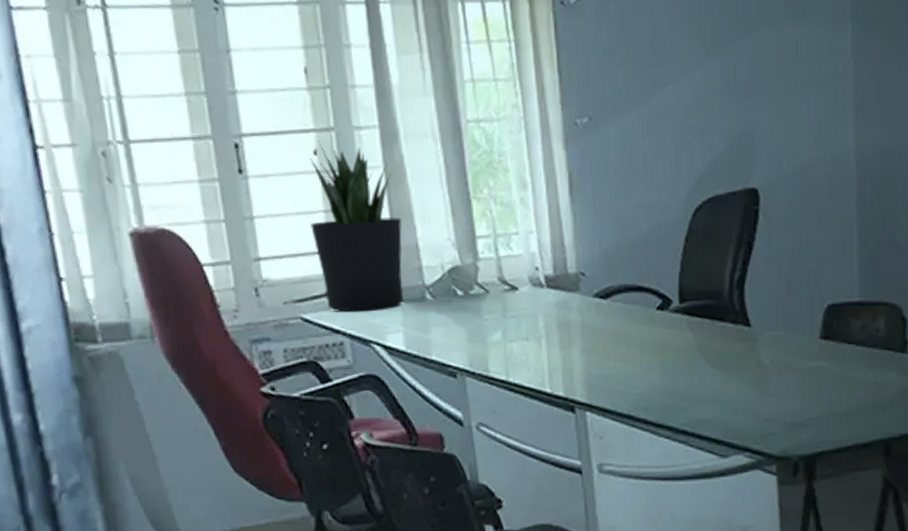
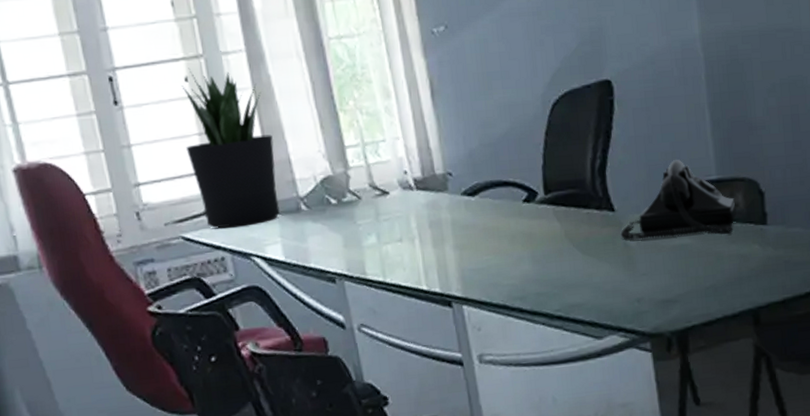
telephone: none [754,278,877,359] -> present [620,160,737,240]

